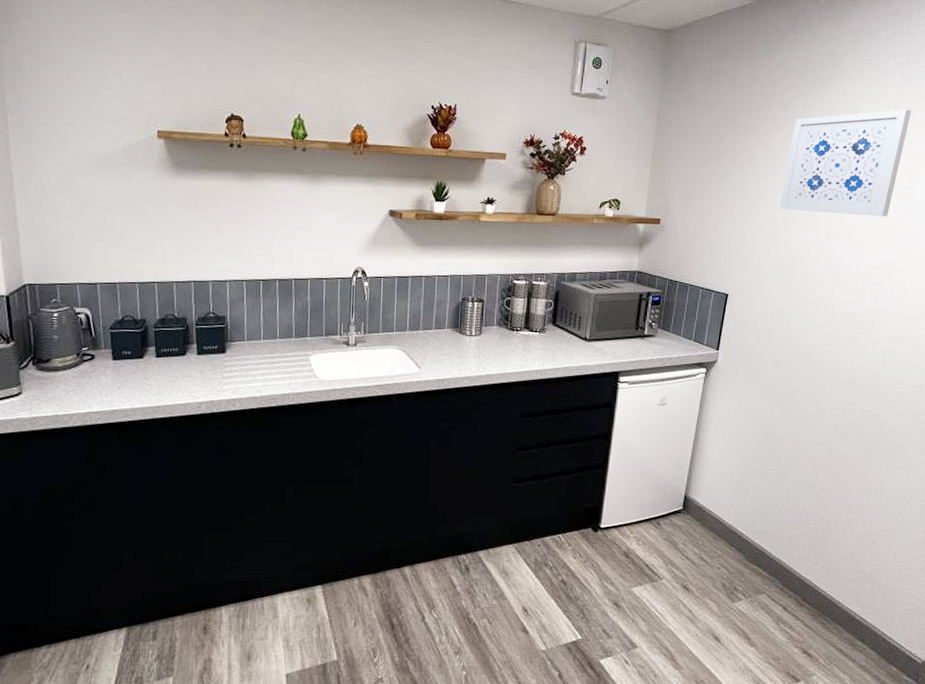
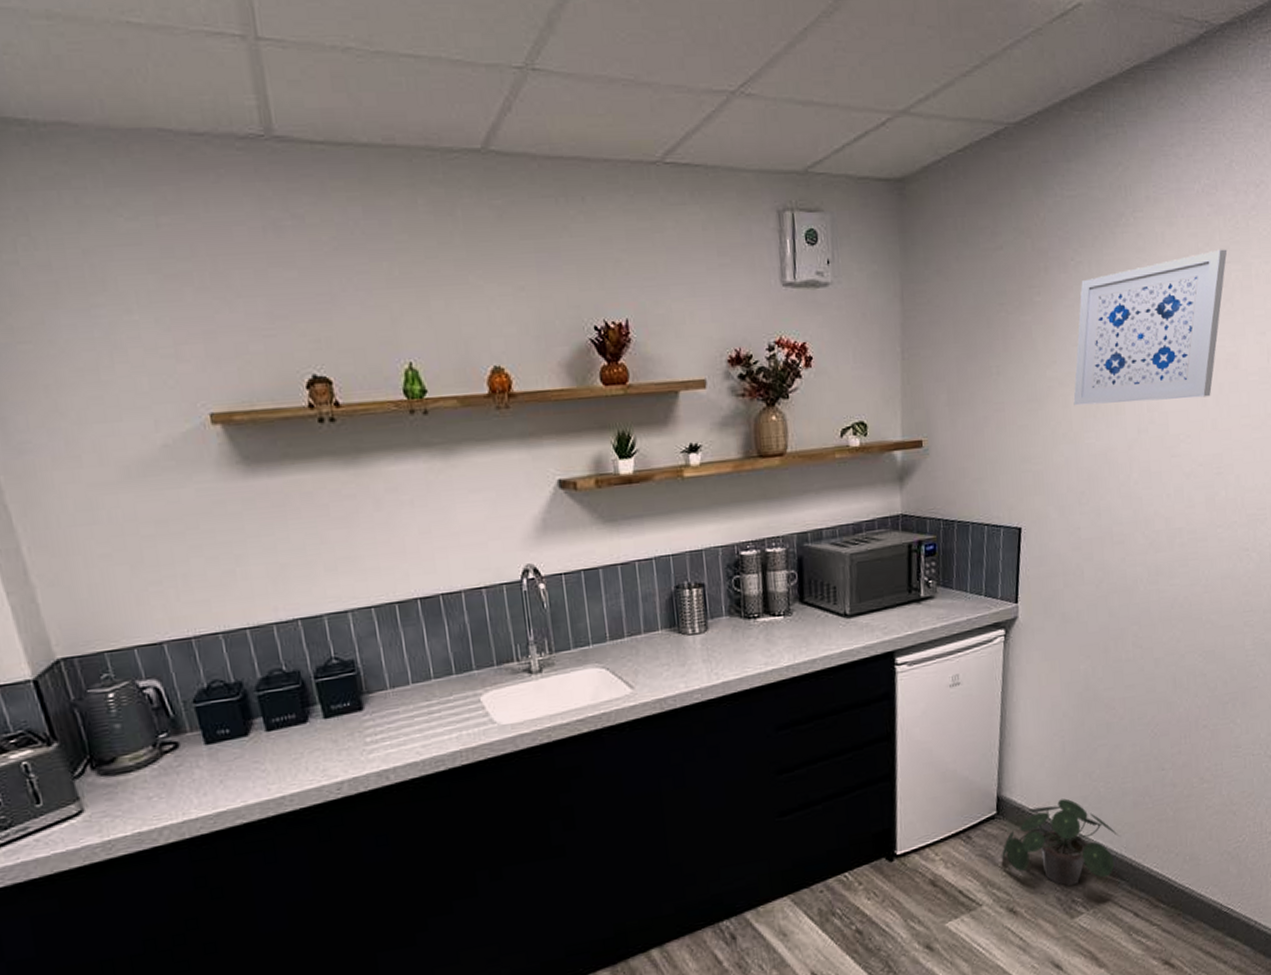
potted plant: none [683,507,779,577] -> present [1002,798,1120,887]

